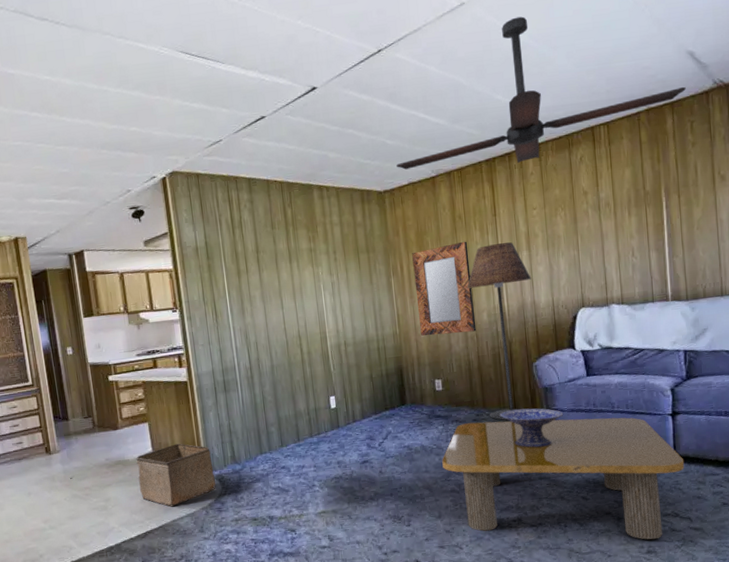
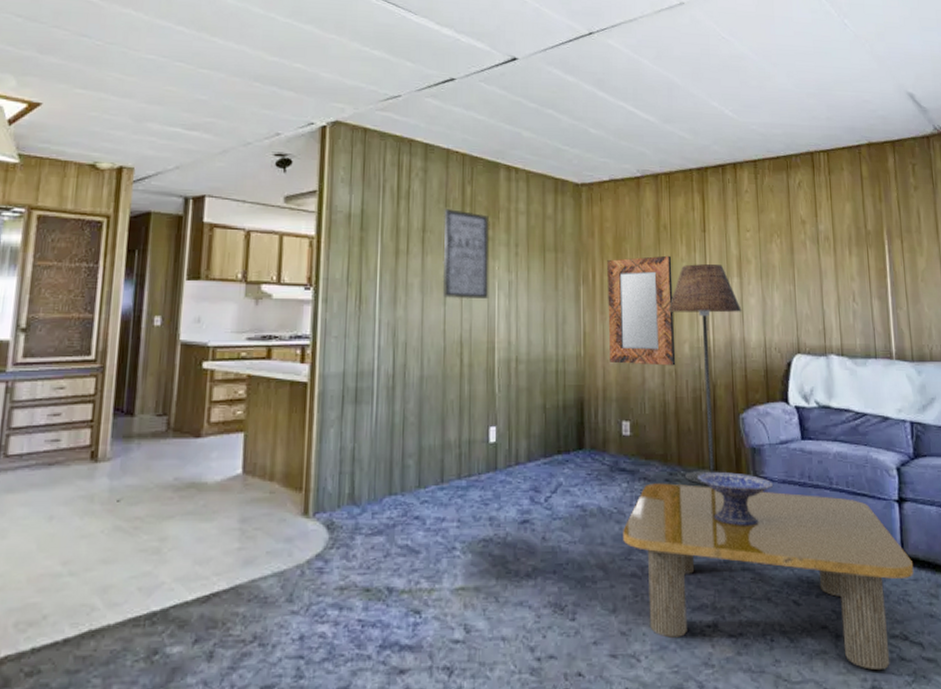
storage bin: present [136,443,216,506] -> none [213,467,322,558]
wall art: none [271,230,317,303] -> present [442,209,490,300]
ceiling fan: present [396,16,686,170] -> none [598,27,907,177]

